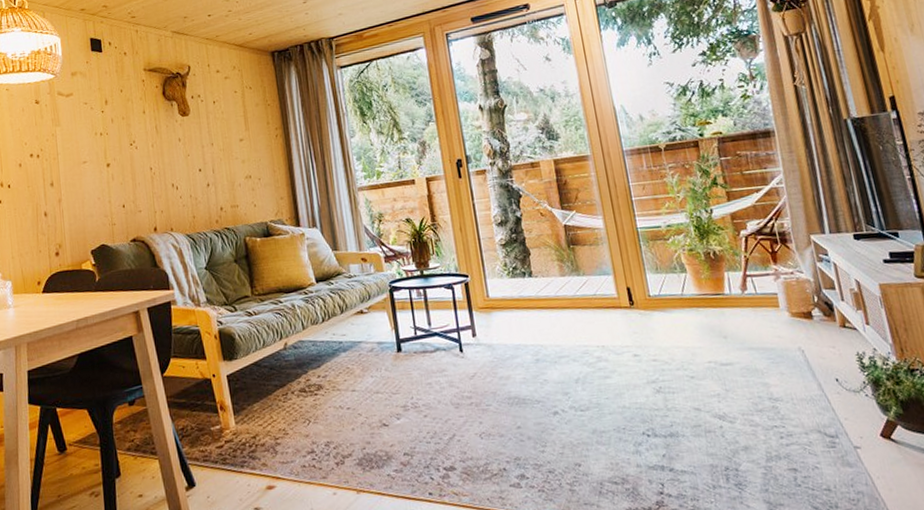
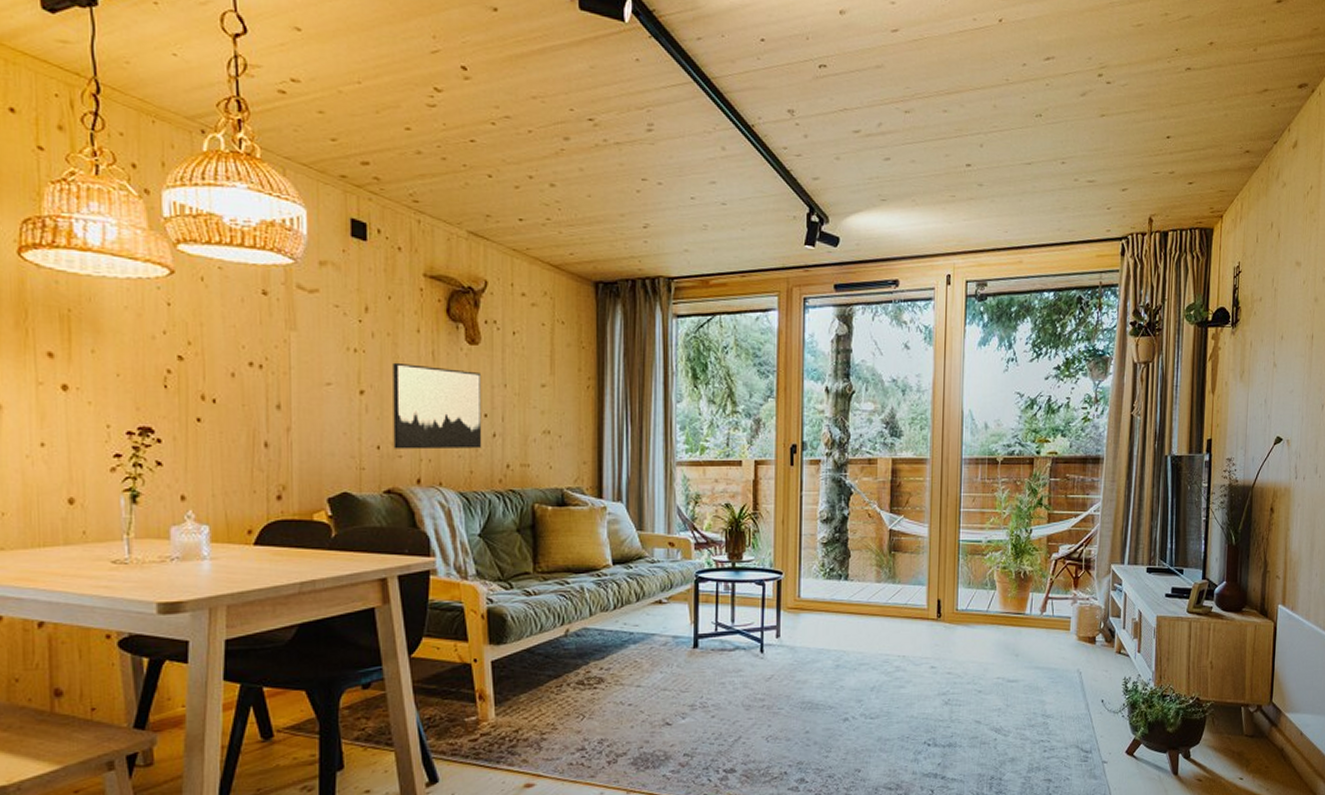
wall art: none [128,137,200,206] -> present [393,362,482,450]

